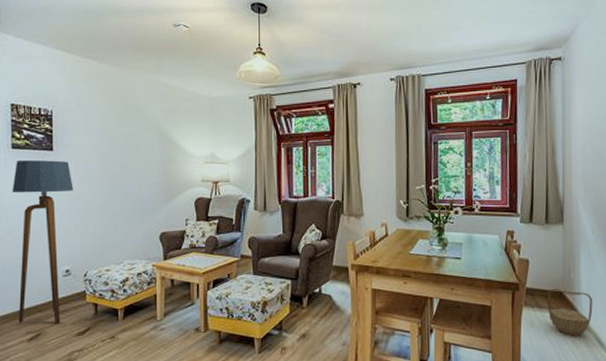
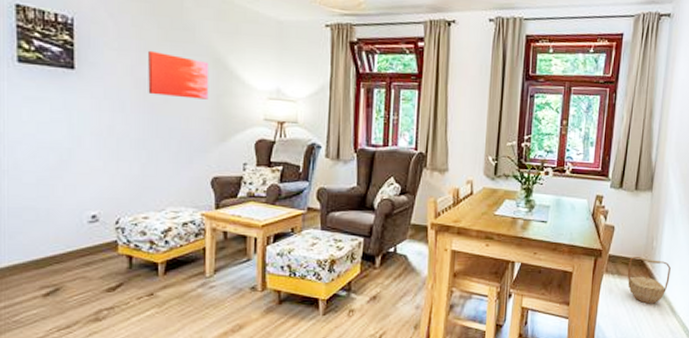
floor lamp: present [12,160,73,324] -> none [19,78,102,277]
wall art: none [109,131,156,168] -> present [148,50,209,100]

